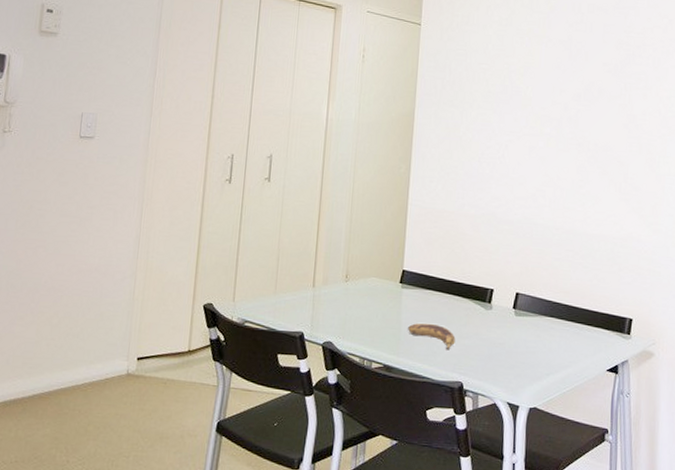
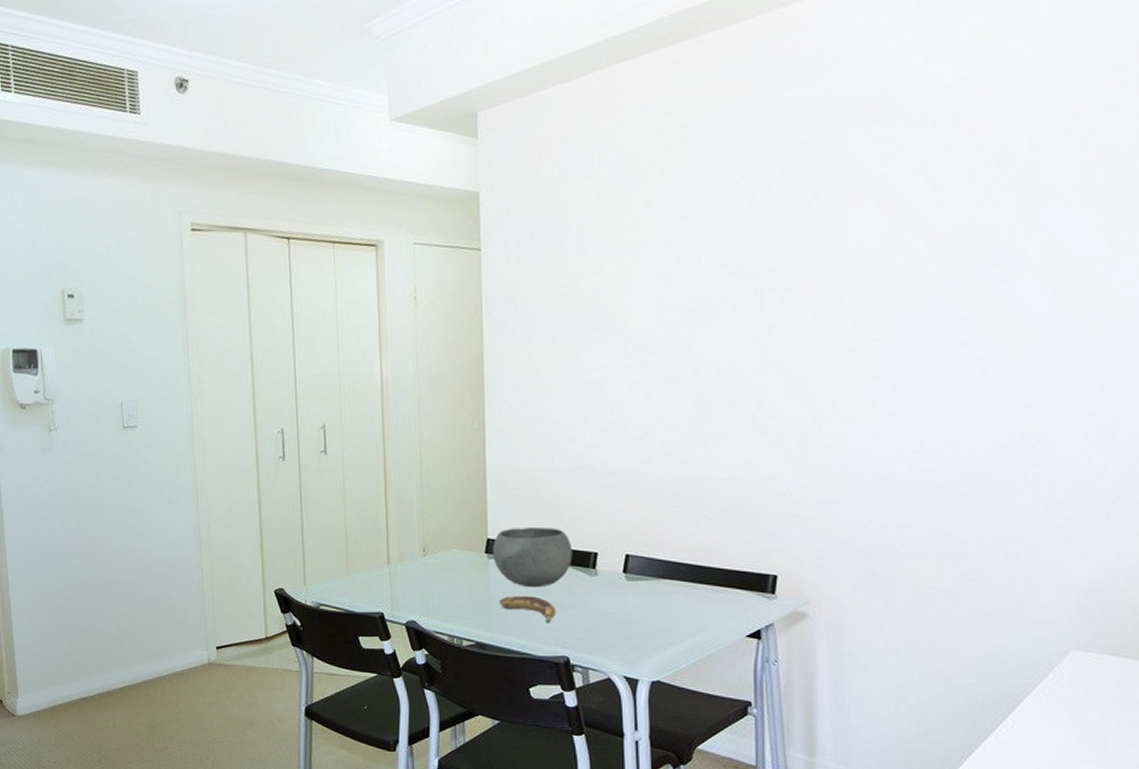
bowl: none [406,262,474,317] -> present [493,526,572,588]

